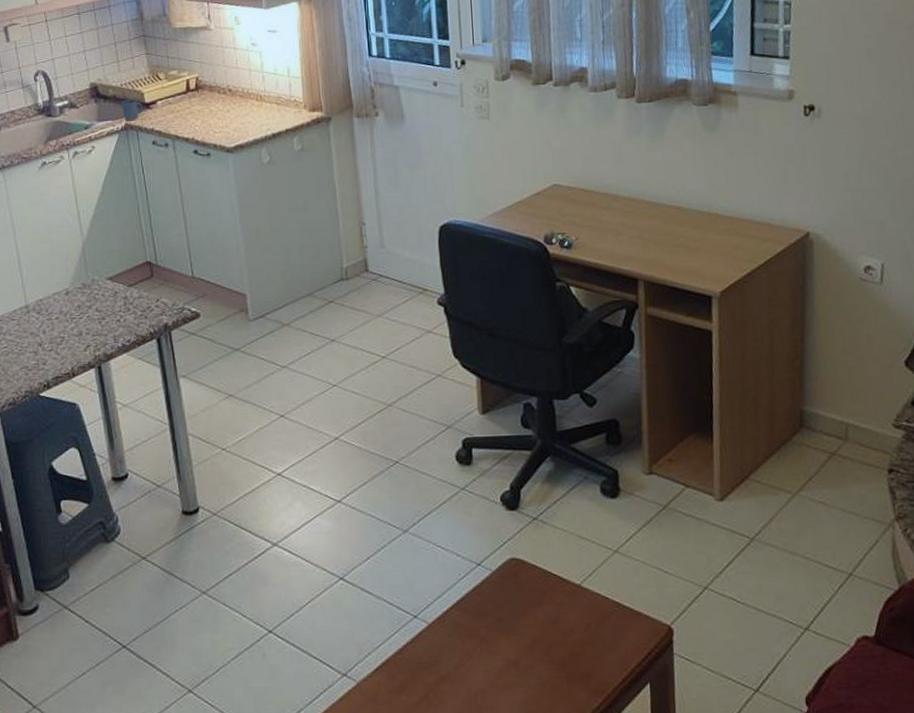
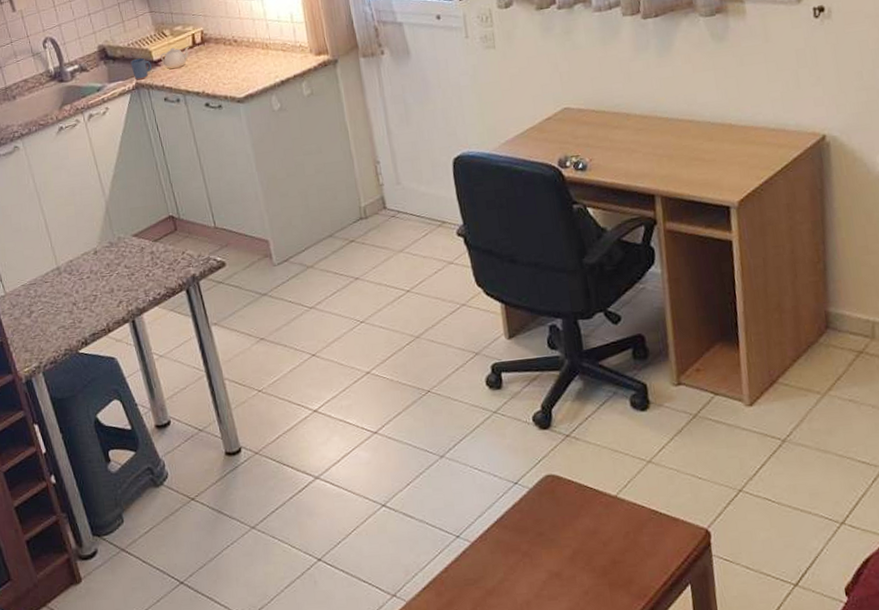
teapot: none [152,91,182,113] -> present [160,46,189,70]

